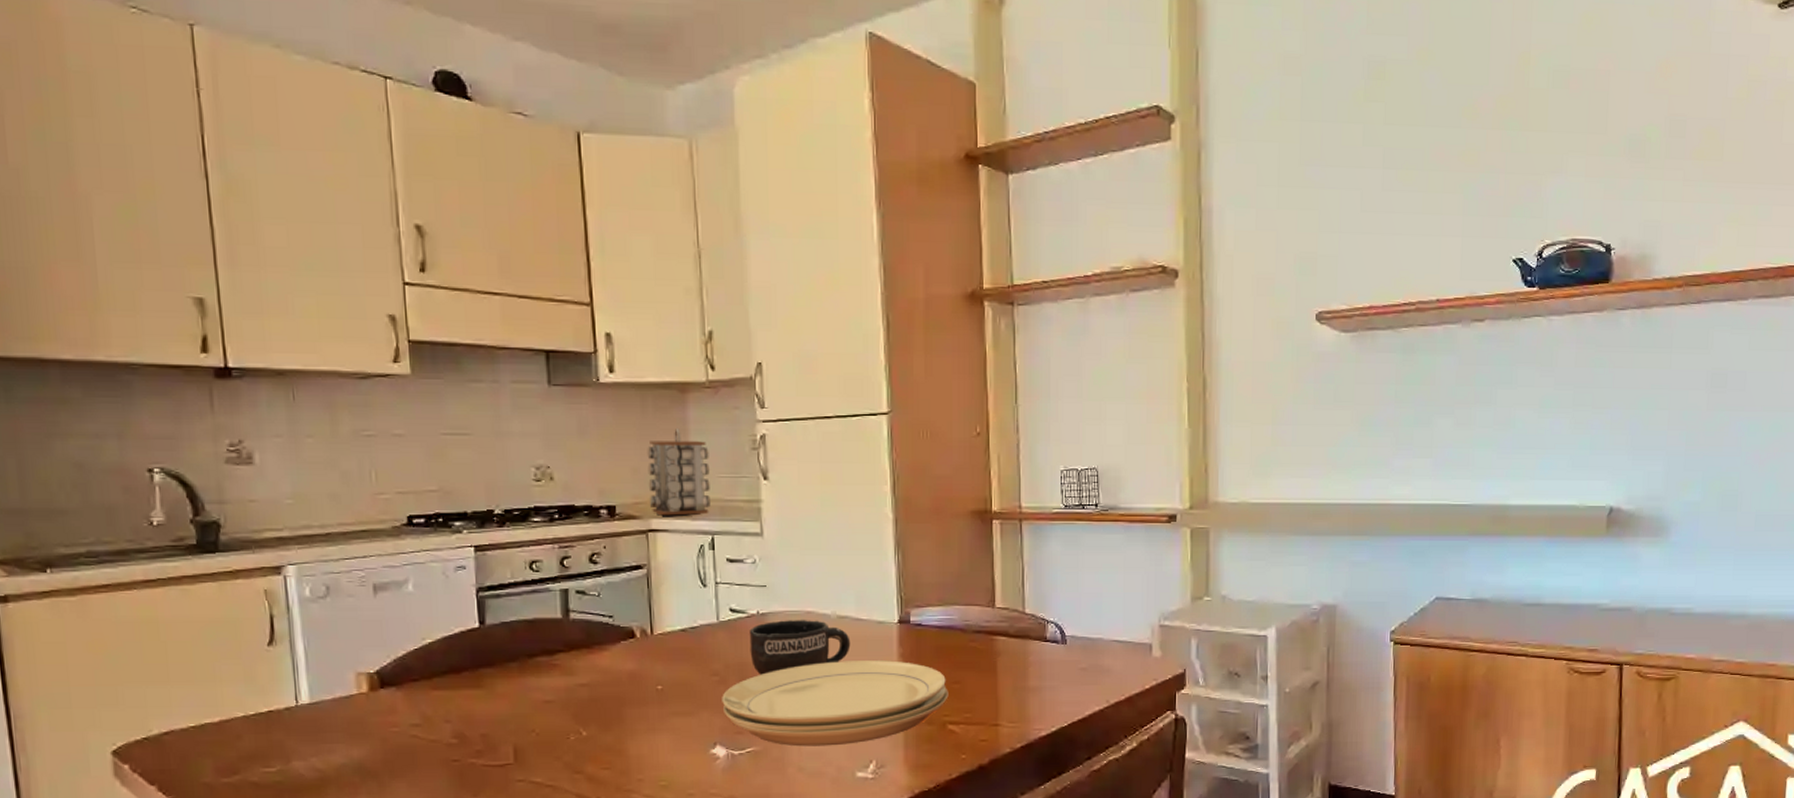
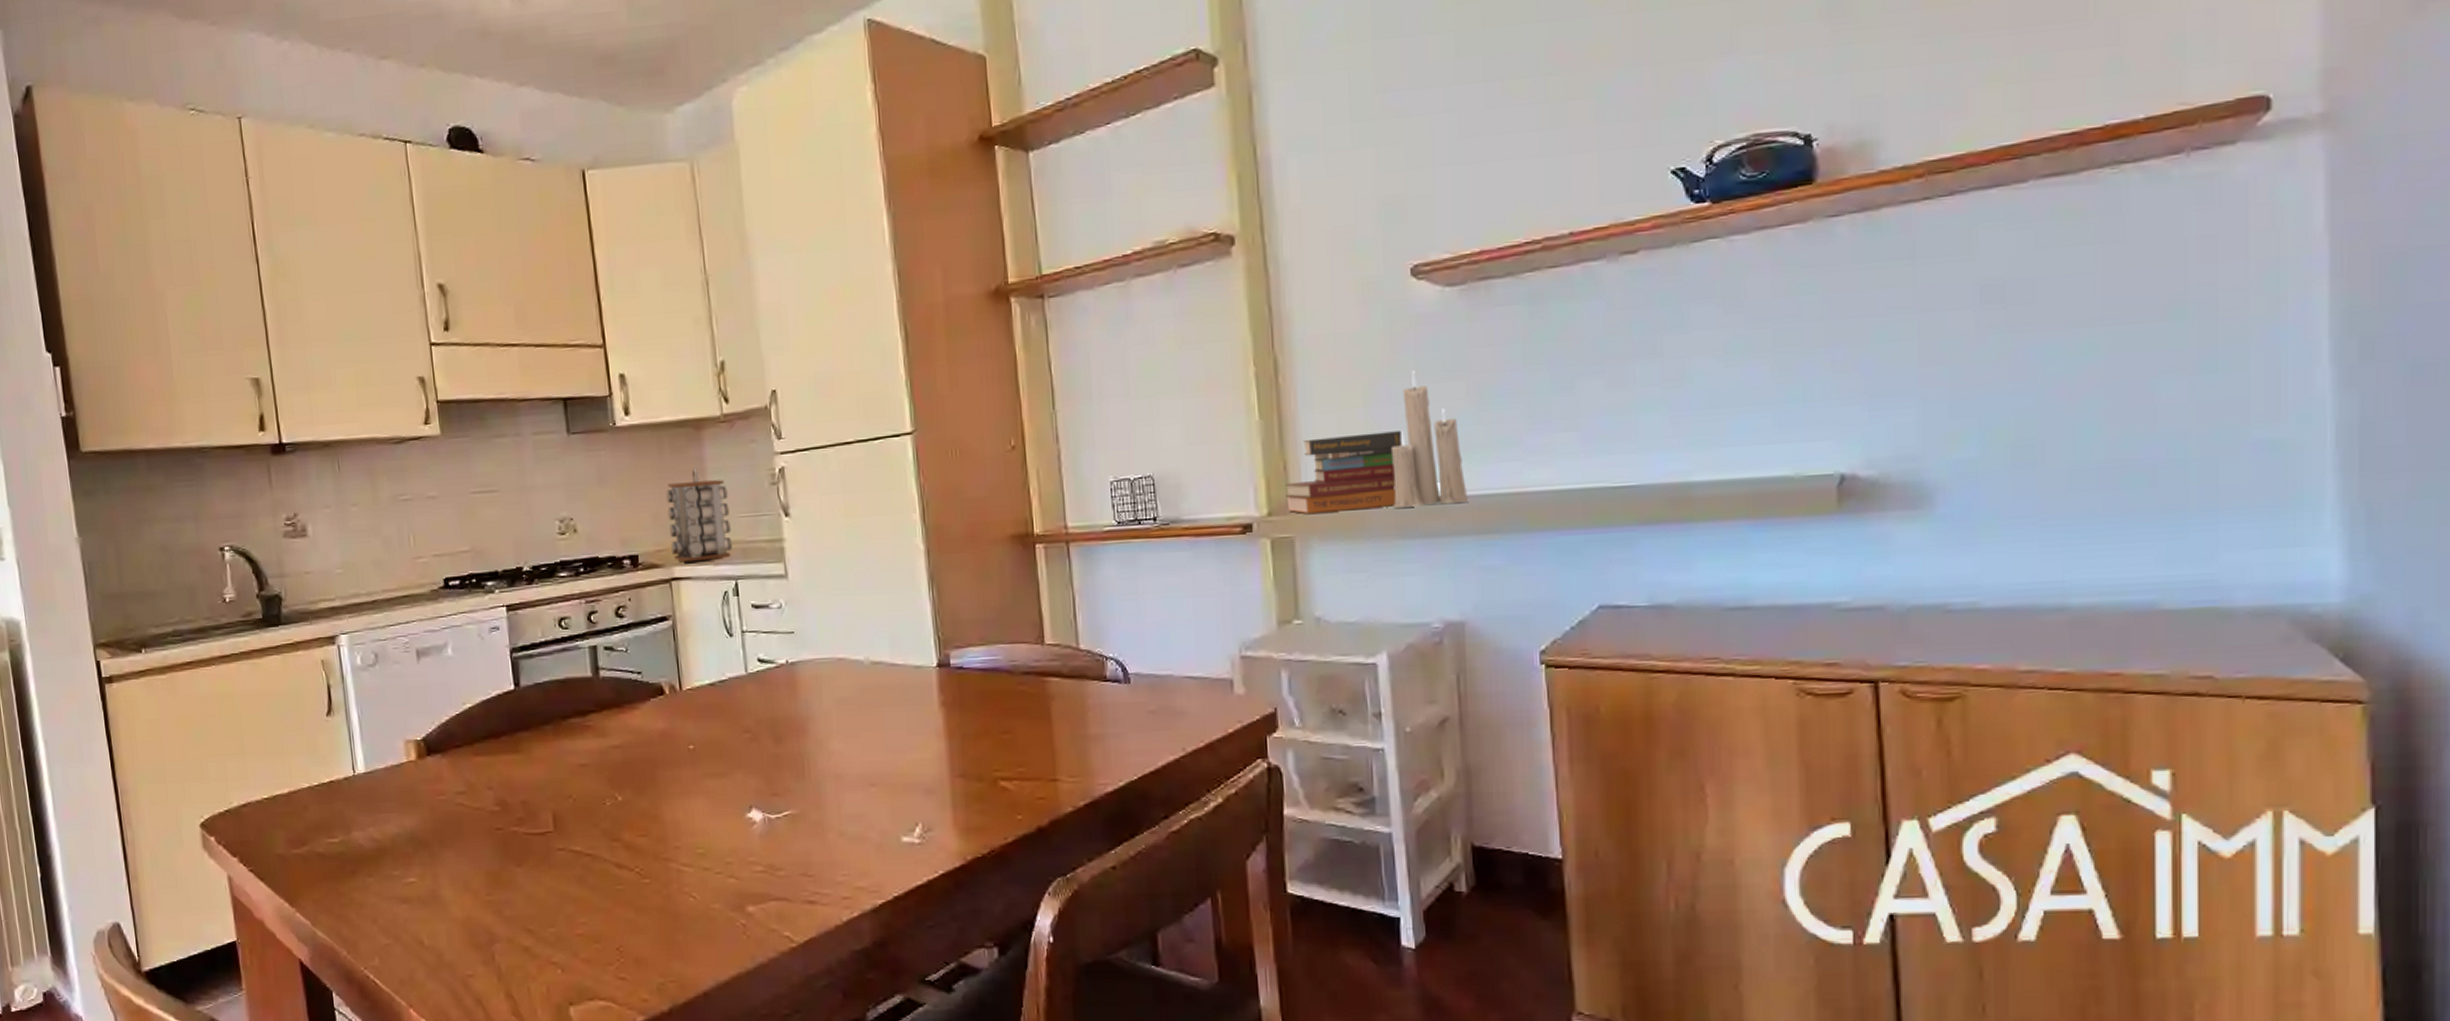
plate: present [722,660,949,747] -> none [755,709,998,809]
mug: present [749,620,851,675] -> none [779,667,887,730]
books: none [1205,446,1300,510] -> present [1285,431,1403,515]
candle: none [1288,398,1346,511] -> present [1392,370,1467,509]

